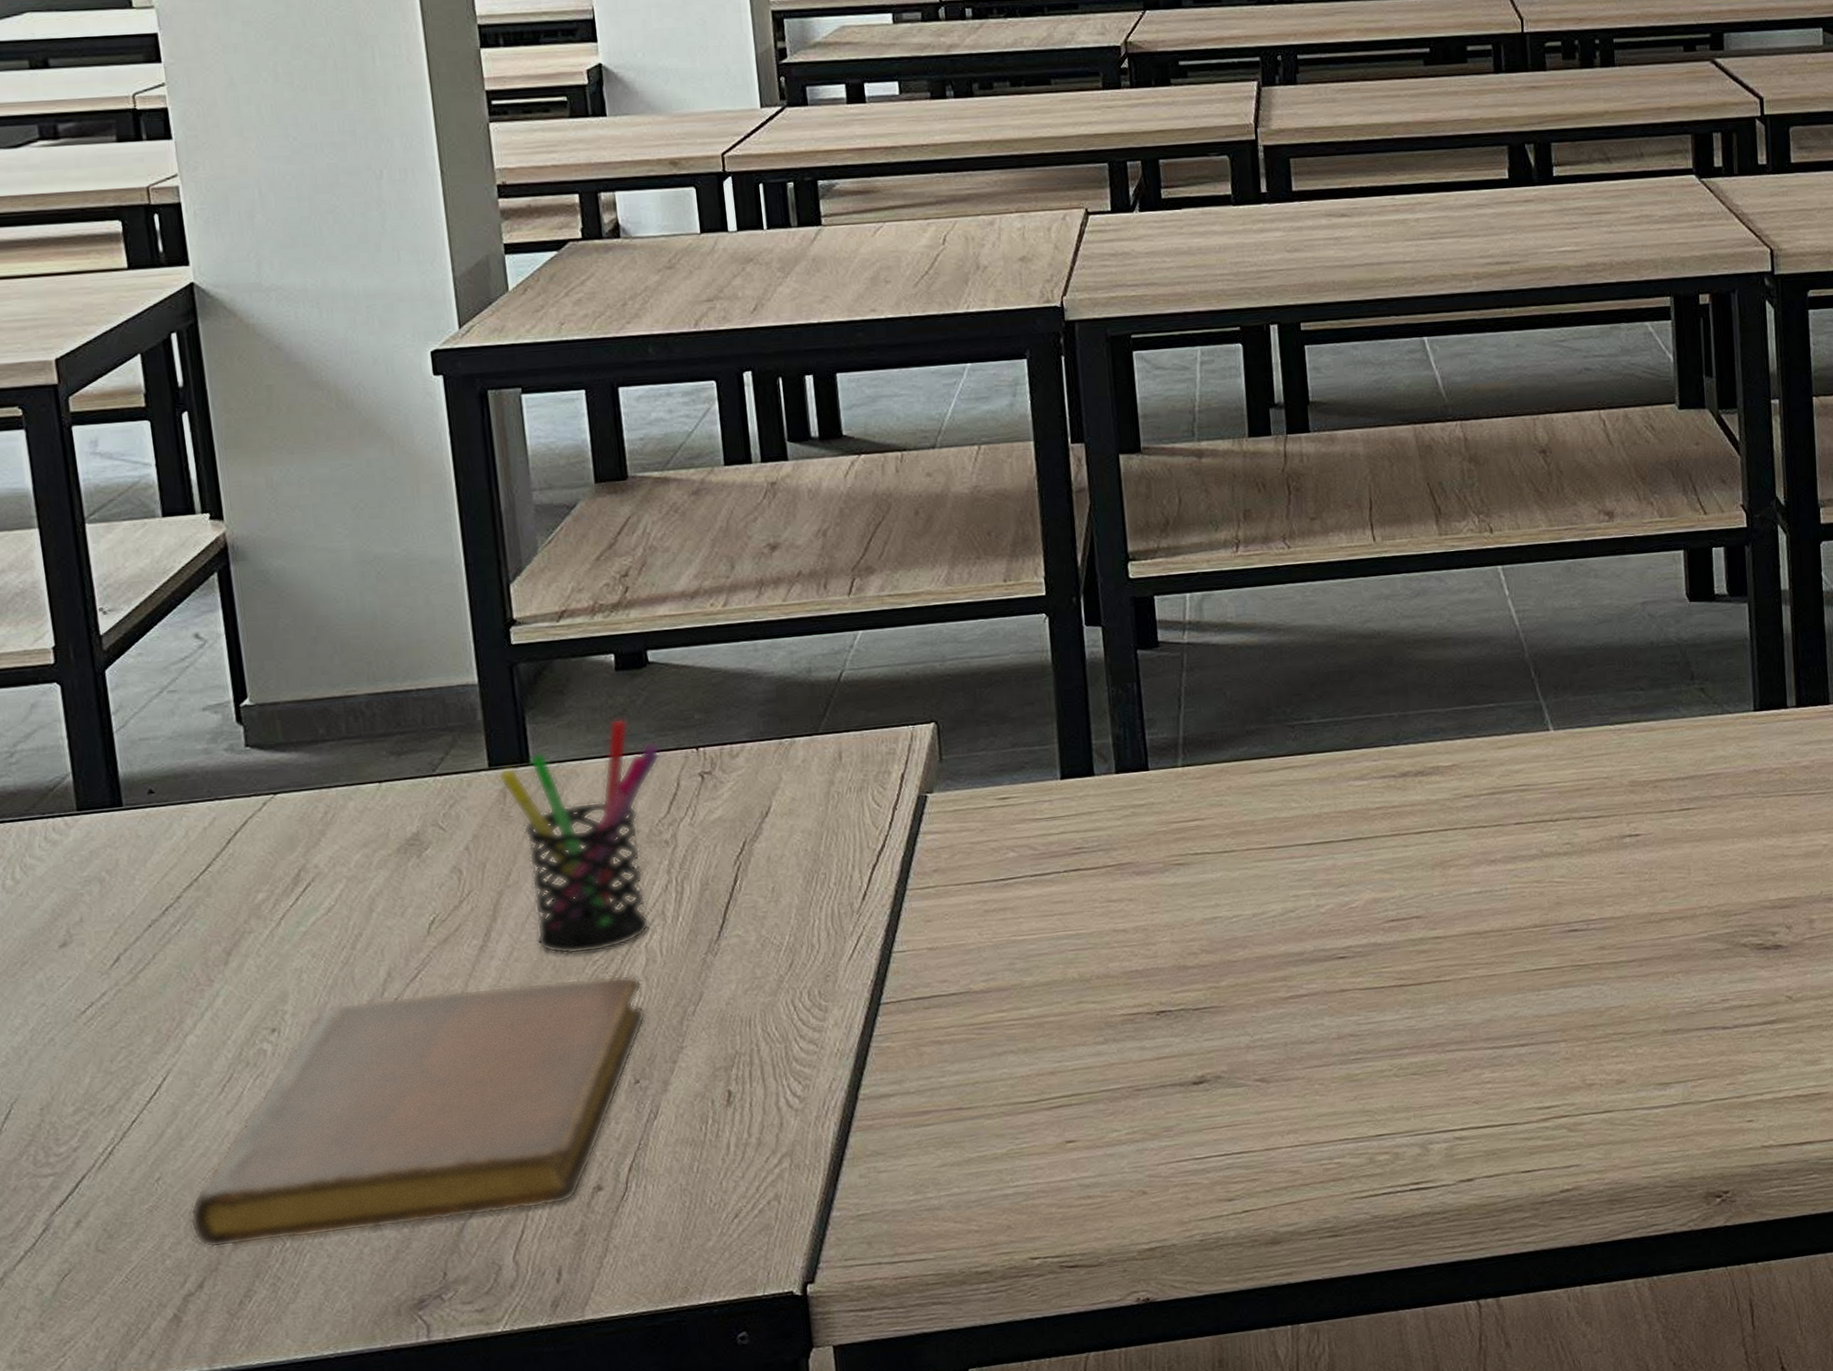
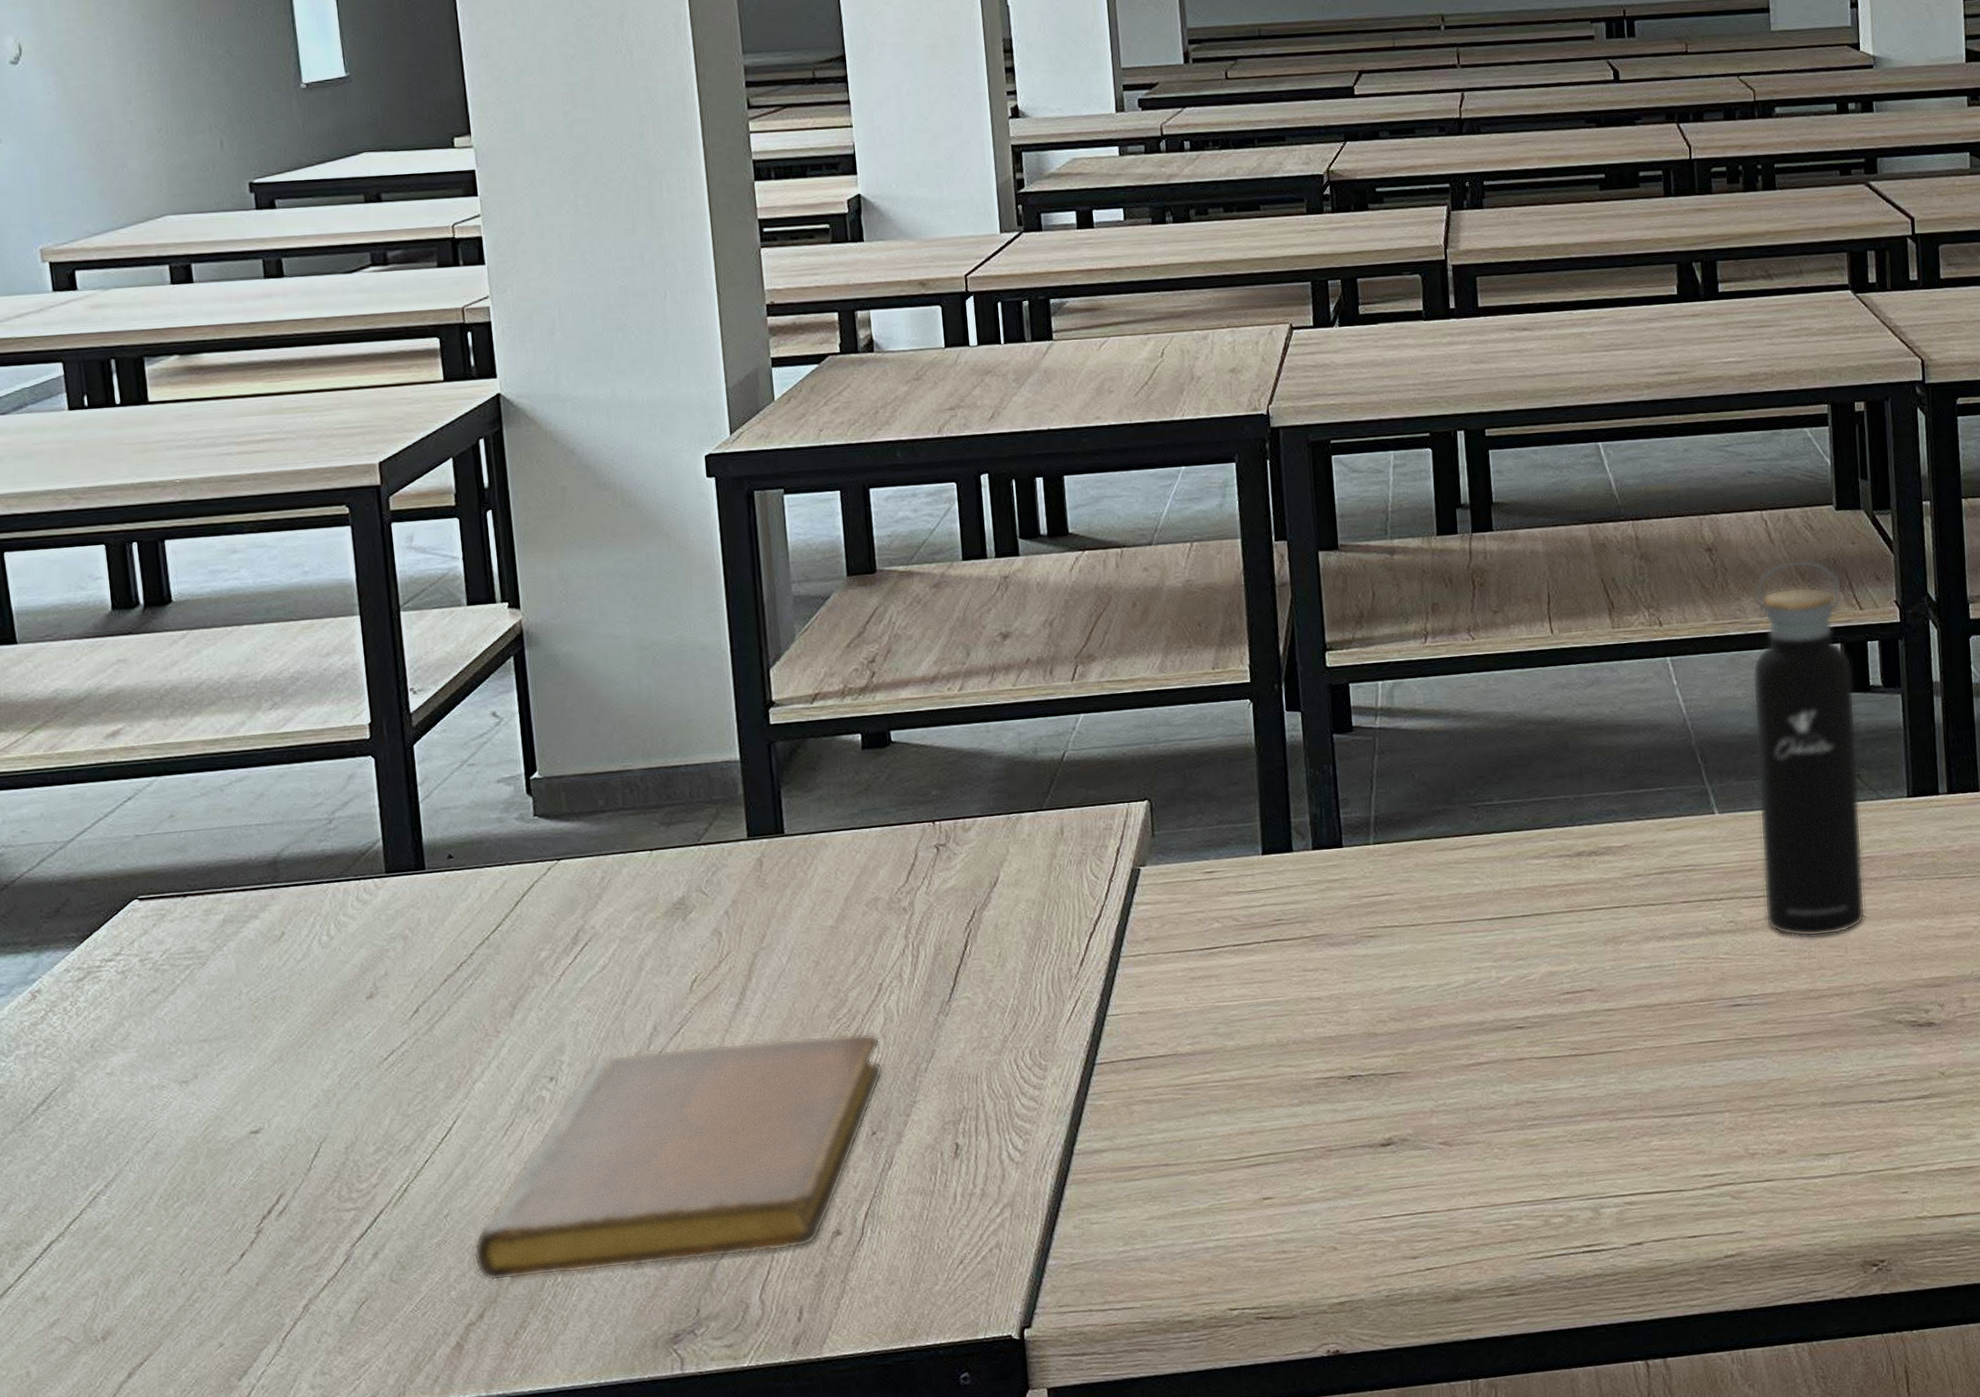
pen holder: present [498,718,661,955] -> none [755,793,901,1013]
water bottle: none [1589,462,1710,859] -> present [1752,560,1866,937]

